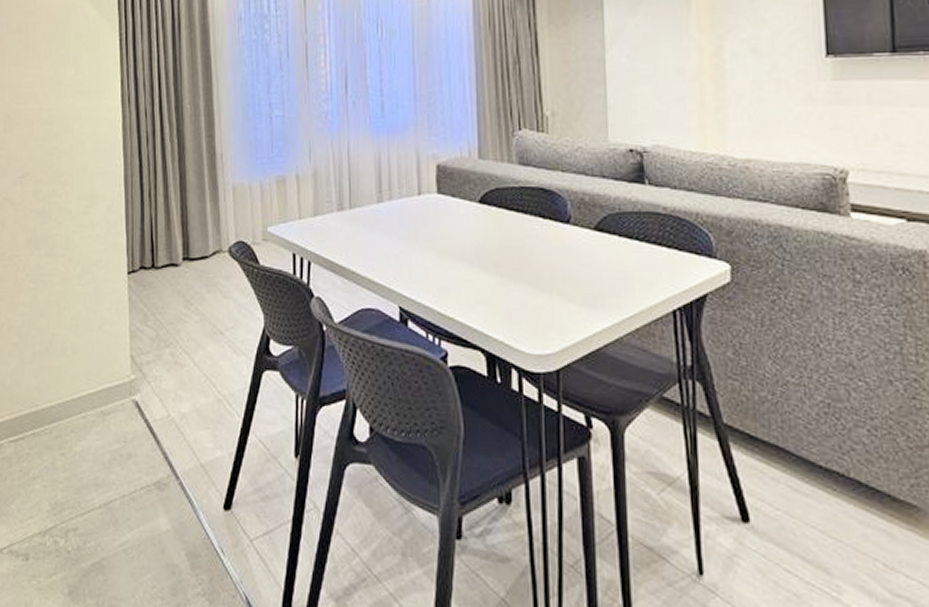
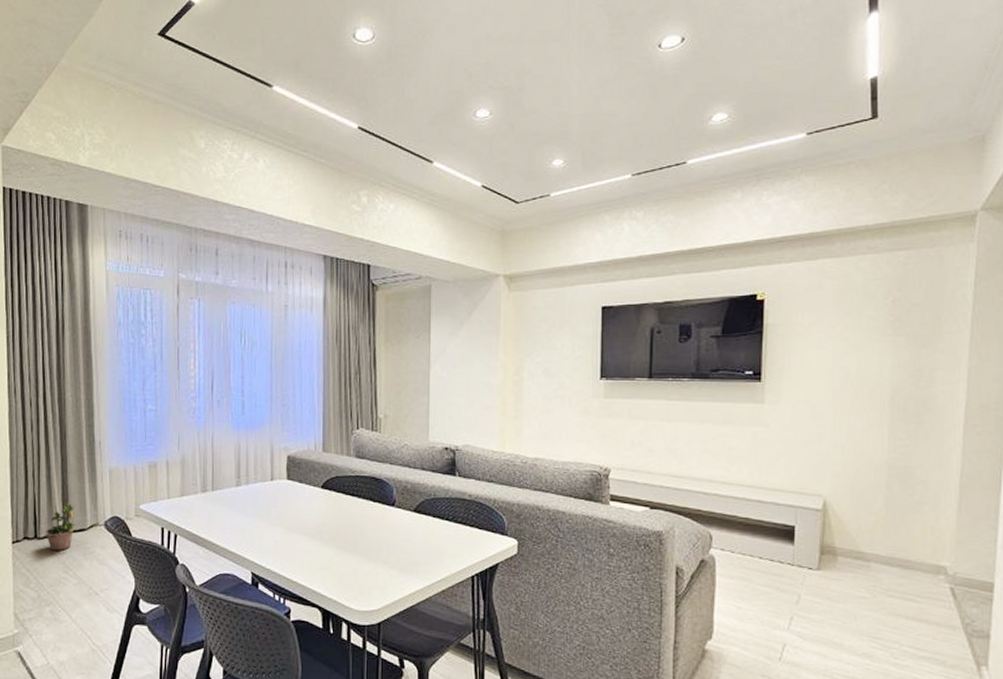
potted plant: none [163,227,197,282] -> present [45,503,76,550]

